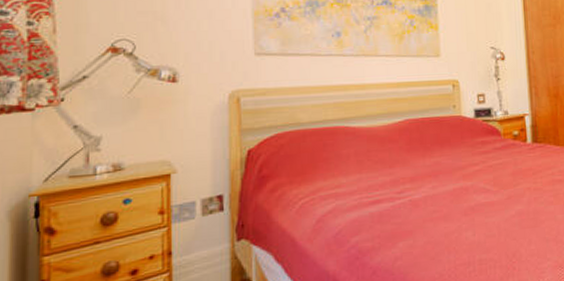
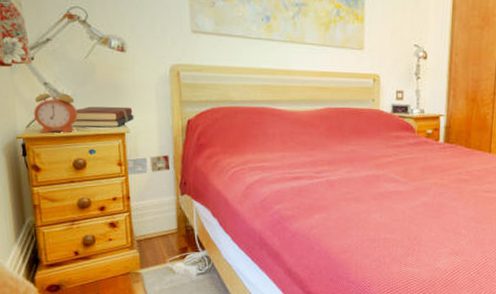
alarm clock: none [55,131,113,187] -> present [33,89,78,134]
books: none [102,143,183,175] -> present [70,106,134,128]

